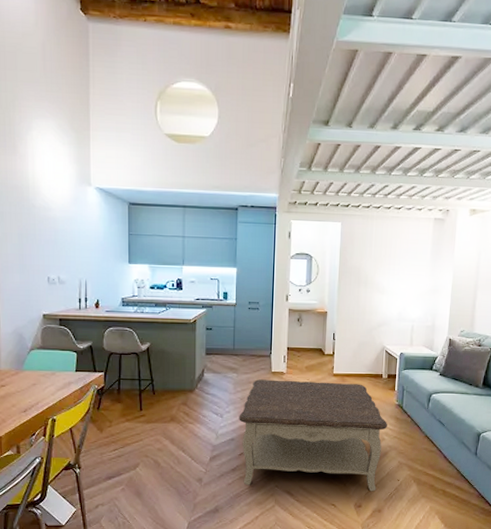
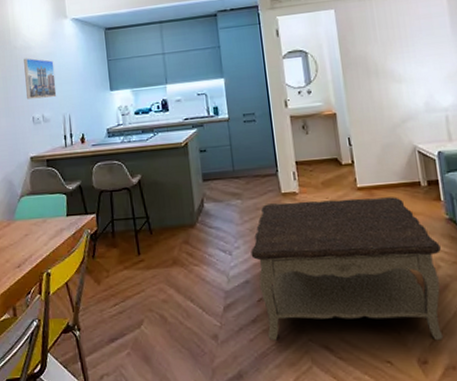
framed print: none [42,218,74,262] -> present [24,58,57,100]

